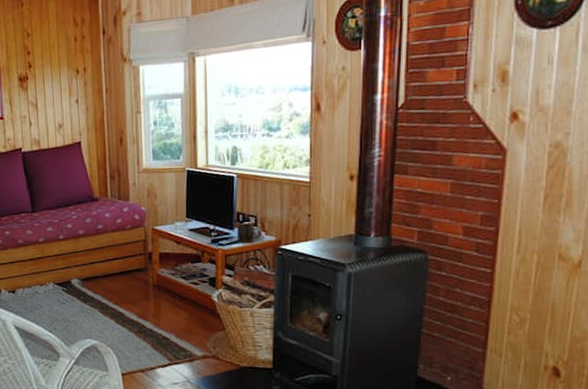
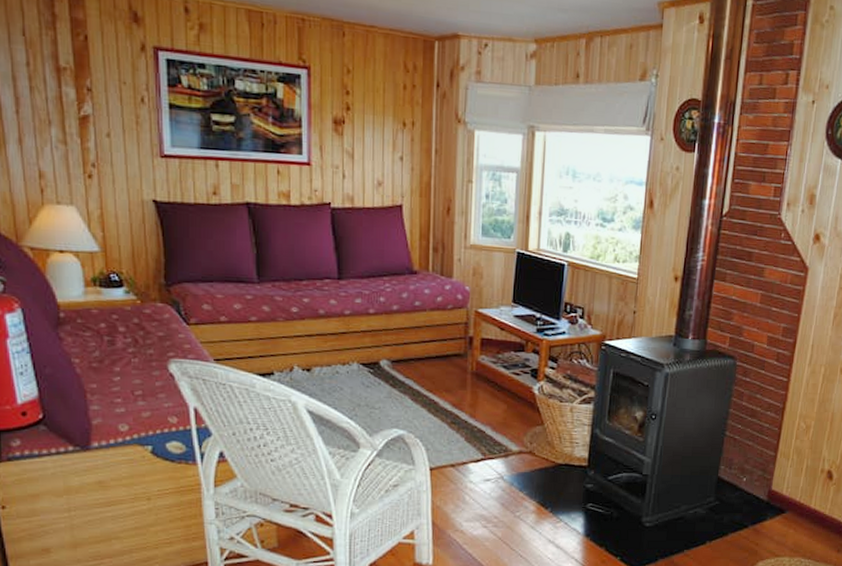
mug: present [236,223,262,243] -> none [562,314,588,335]

